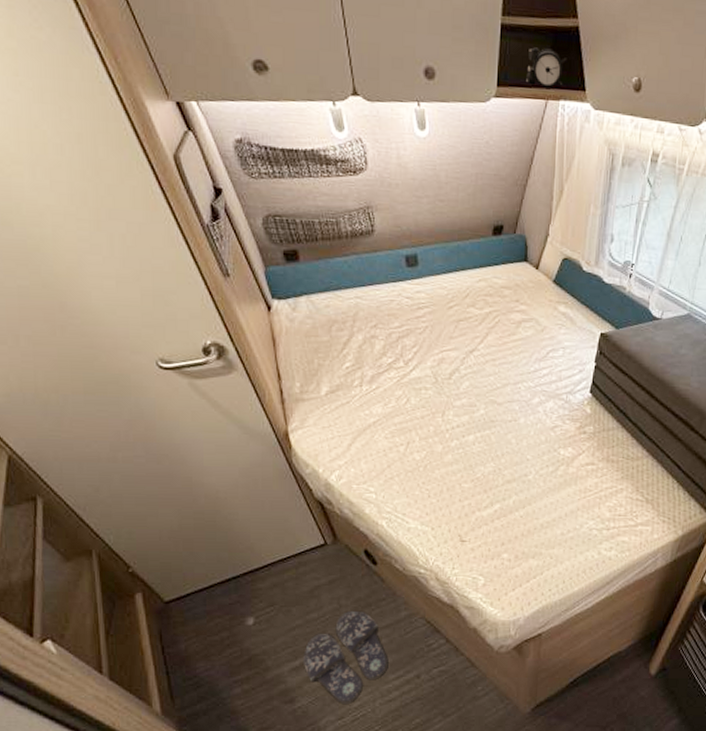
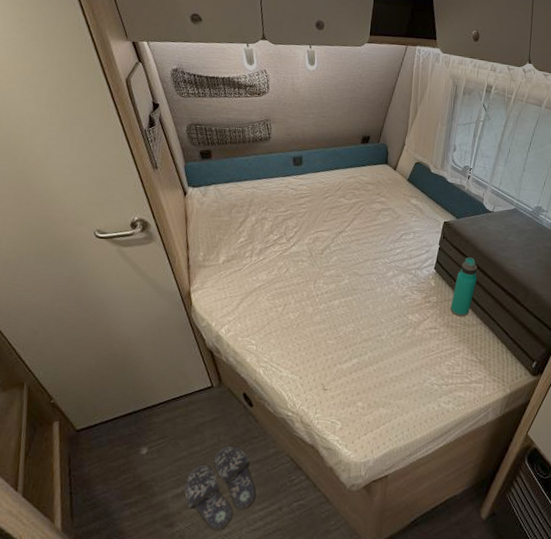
alarm clock: present [526,47,567,88] -> none [392,8,423,38]
water bottle: none [610,376,643,449] -> present [450,257,478,317]

